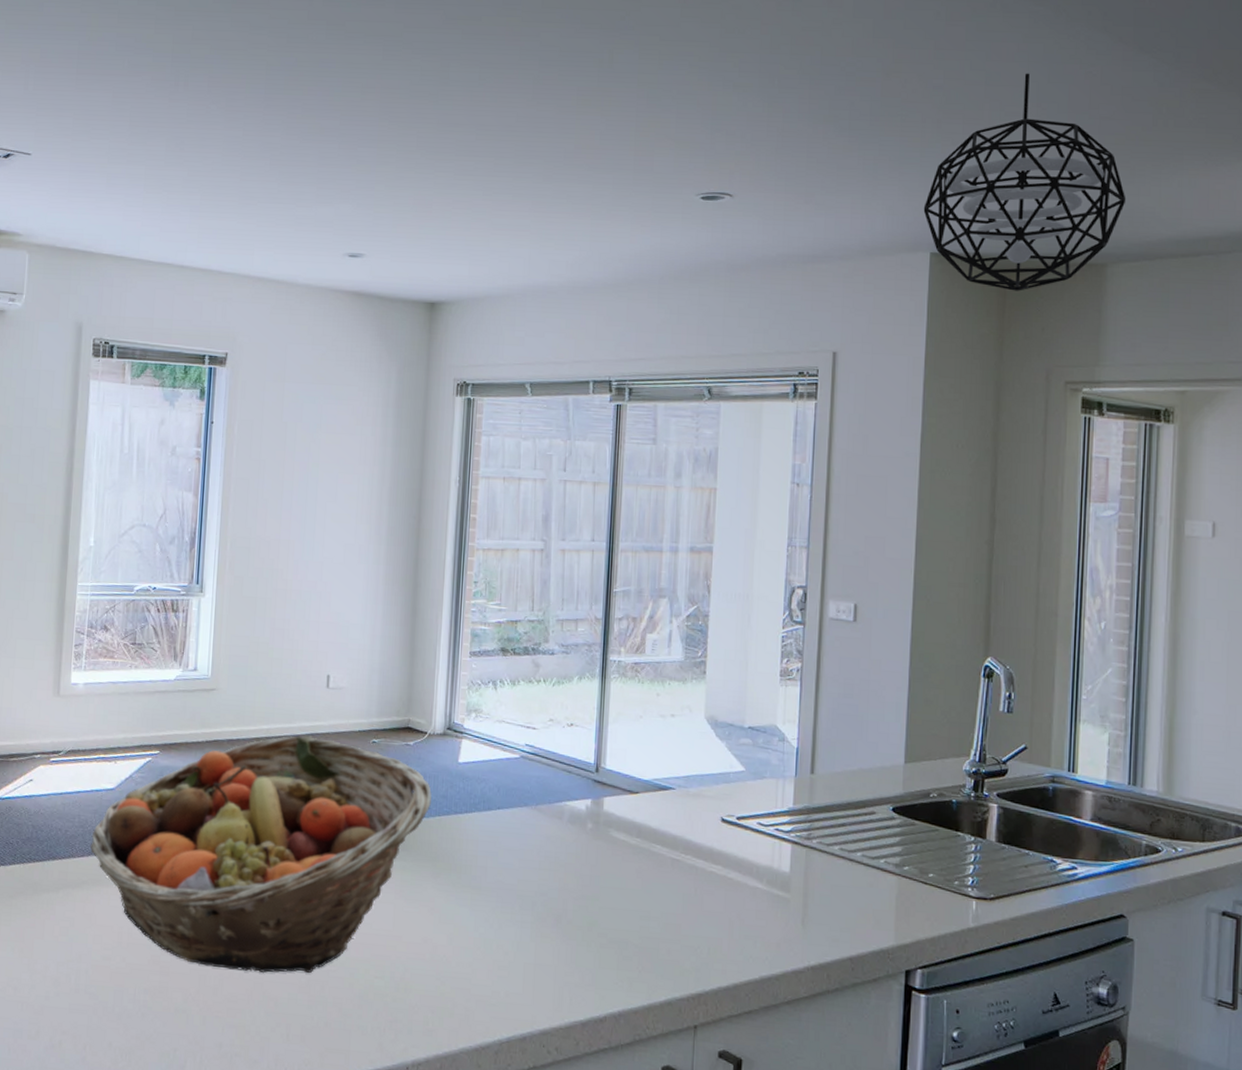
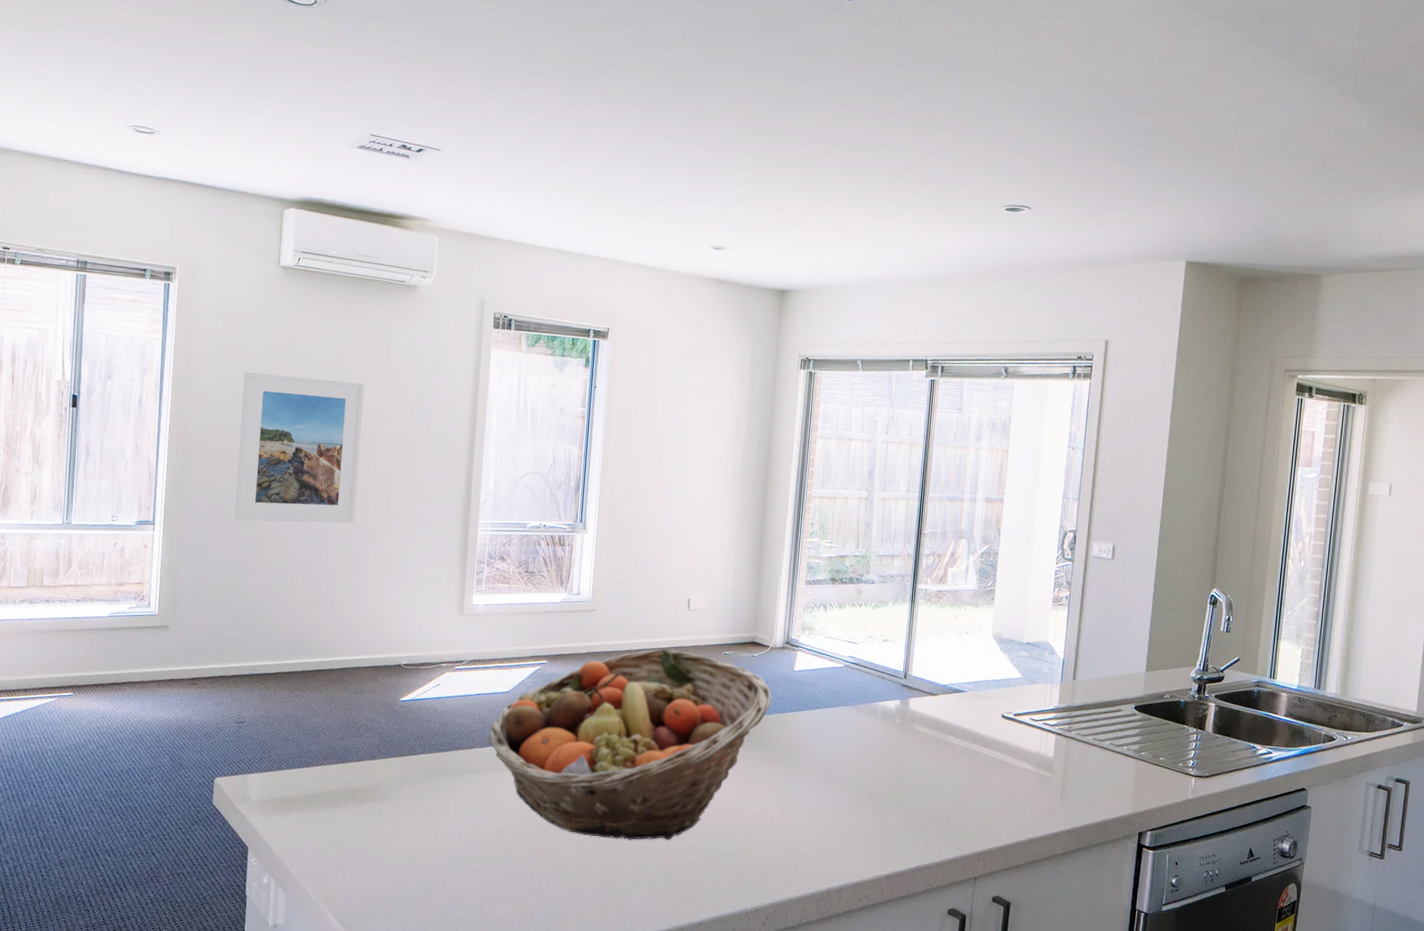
pendant light: present [923,73,1126,291] -> none [1182,115,1340,295]

